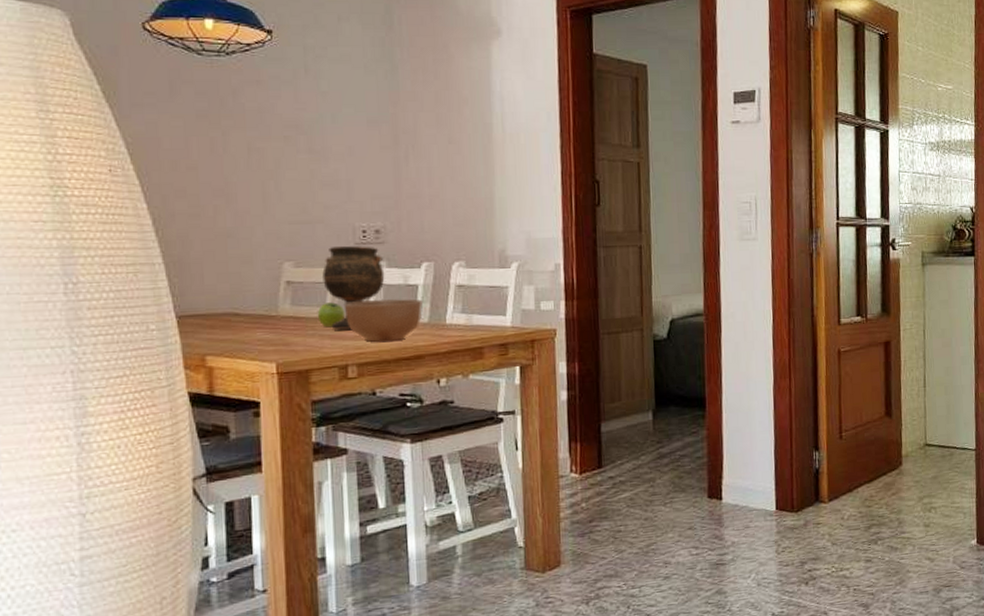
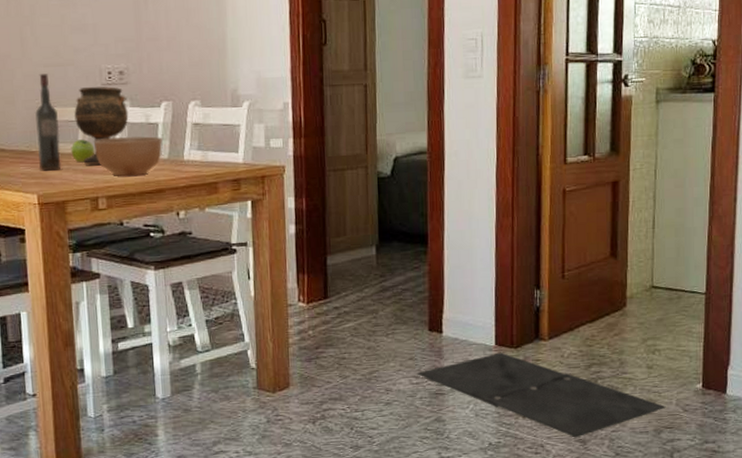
wine bottle: none [275,232,306,337] -> present [34,74,62,171]
door mat: none [696,517,944,603] -> present [417,352,666,438]

